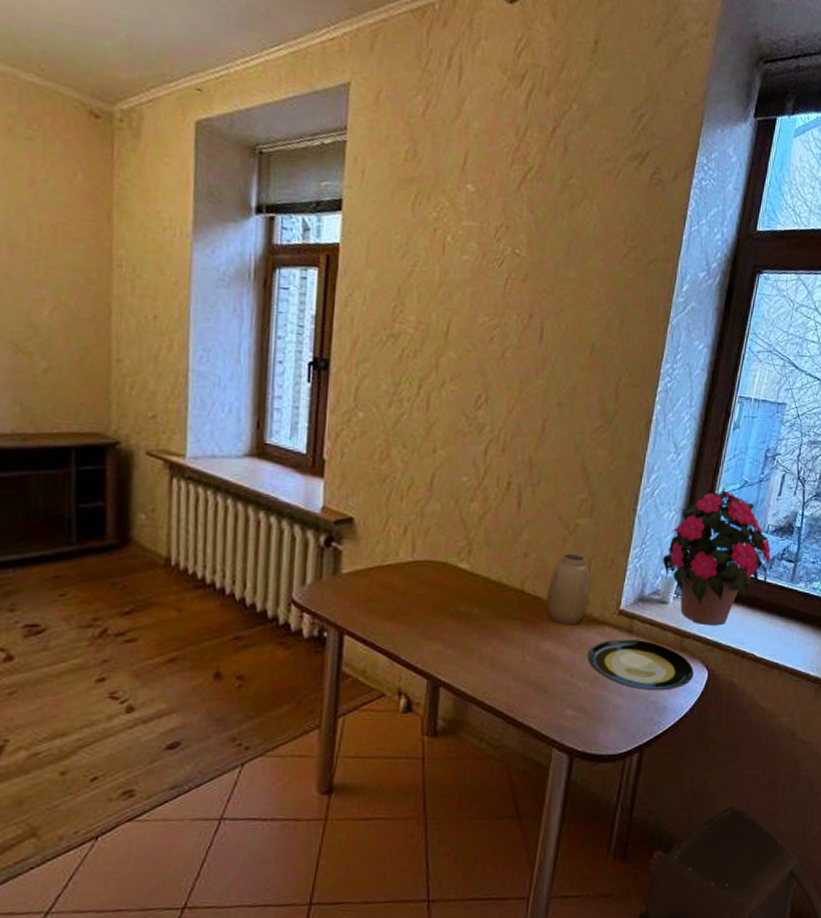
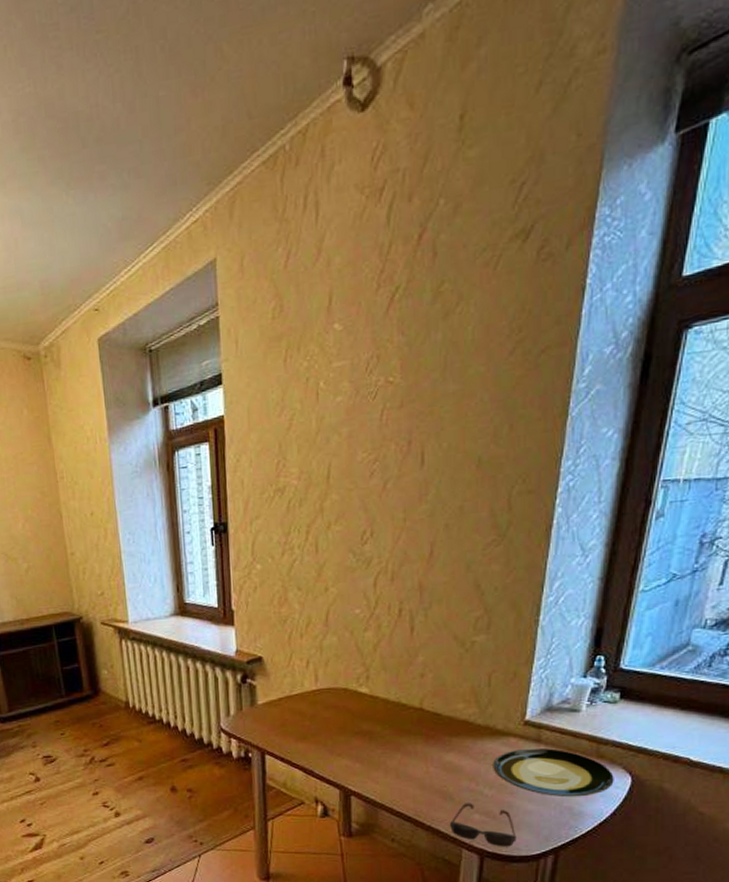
glasses: none [542,696,606,745] -> present [450,803,517,847]
vase: present [545,553,591,625] -> none [445,669,492,738]
potted flower: present [663,487,771,626] -> none [573,584,711,732]

